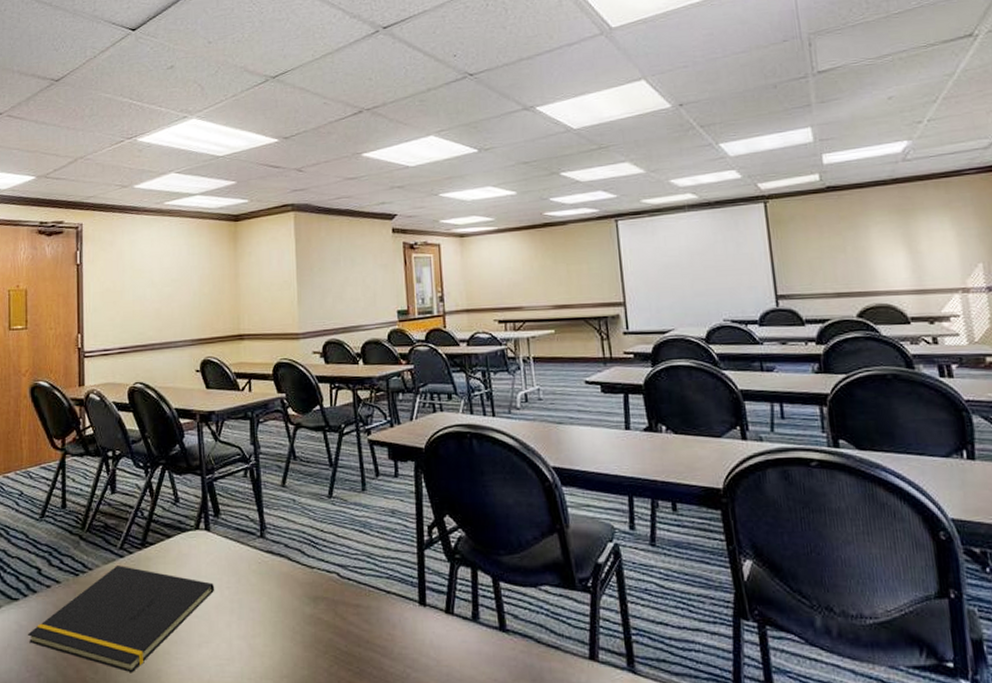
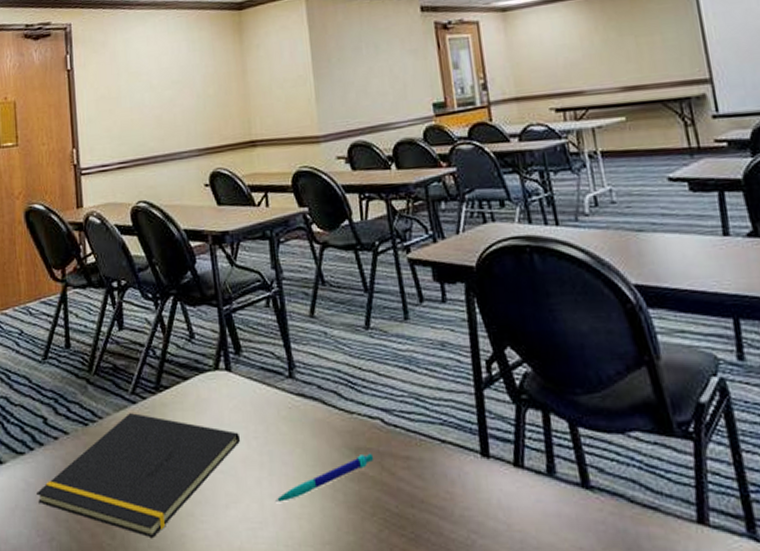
pen: none [241,601,329,642] -> present [274,453,374,502]

